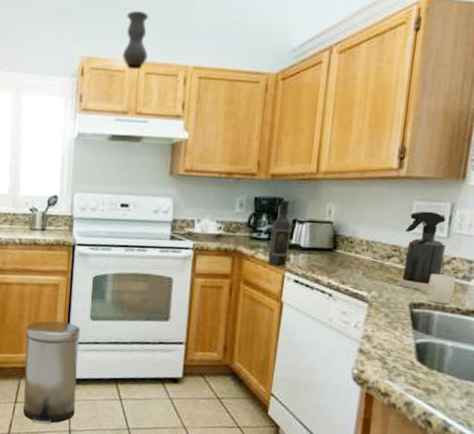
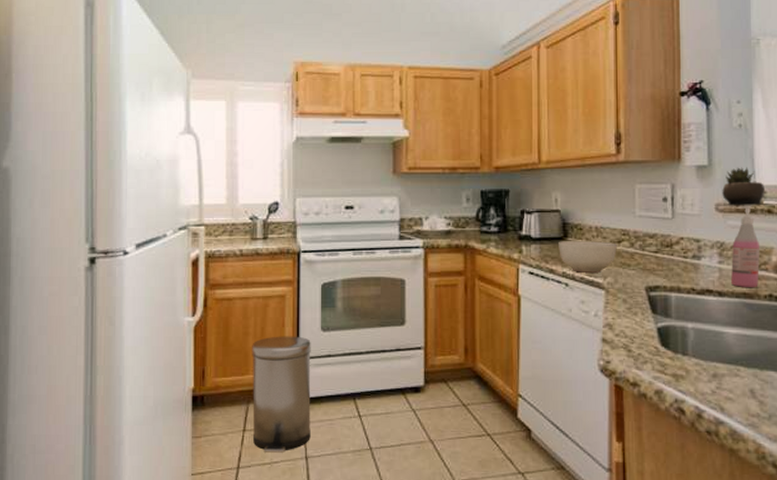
vase: present [122,11,149,70] -> none [336,17,361,73]
wine bottle: present [268,201,292,267] -> none [500,192,521,260]
bowl: none [326,252,388,286] -> present [559,240,618,273]
spray bottle: present [400,211,447,291] -> none [632,194,673,273]
mug: present [426,274,457,305] -> none [660,255,687,286]

